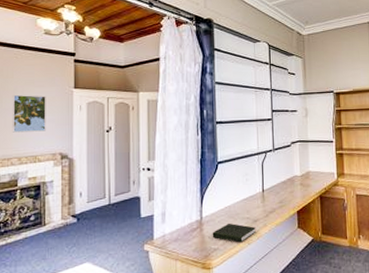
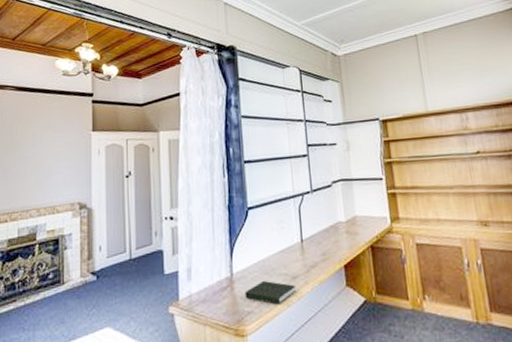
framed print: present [12,95,46,133] -> none [31,141,64,182]

